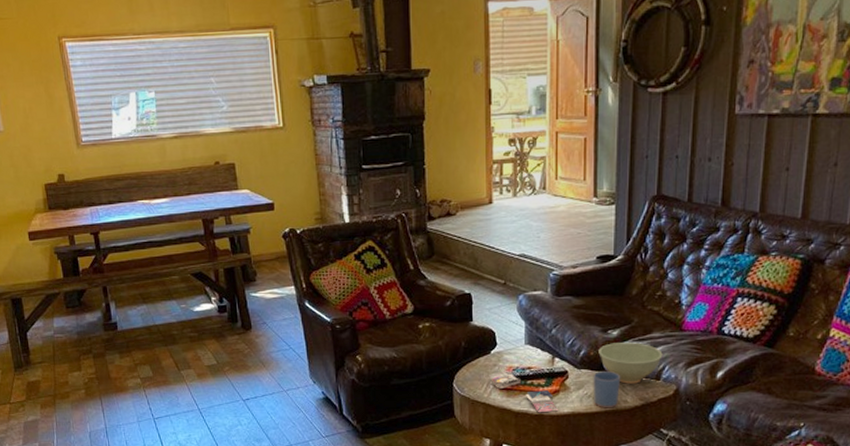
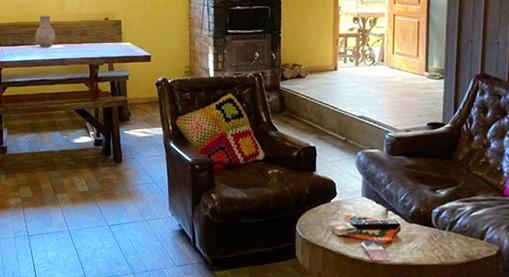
vase: none [133,163,159,203] -> present [35,15,56,48]
mug: present [593,370,621,408] -> none [422,226,448,262]
bowl: present [598,342,663,384] -> none [428,202,486,242]

